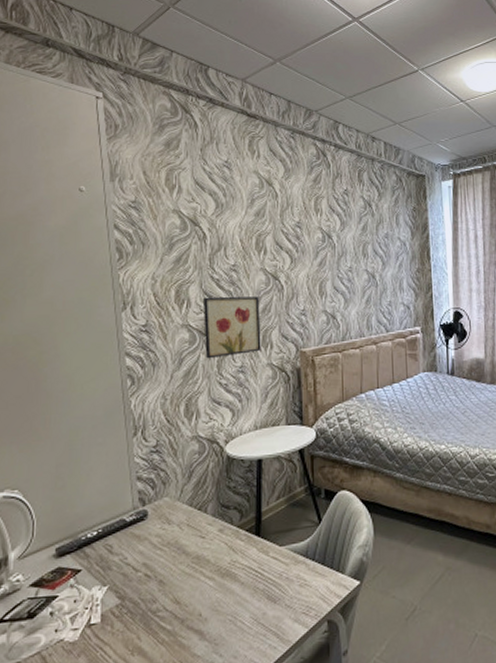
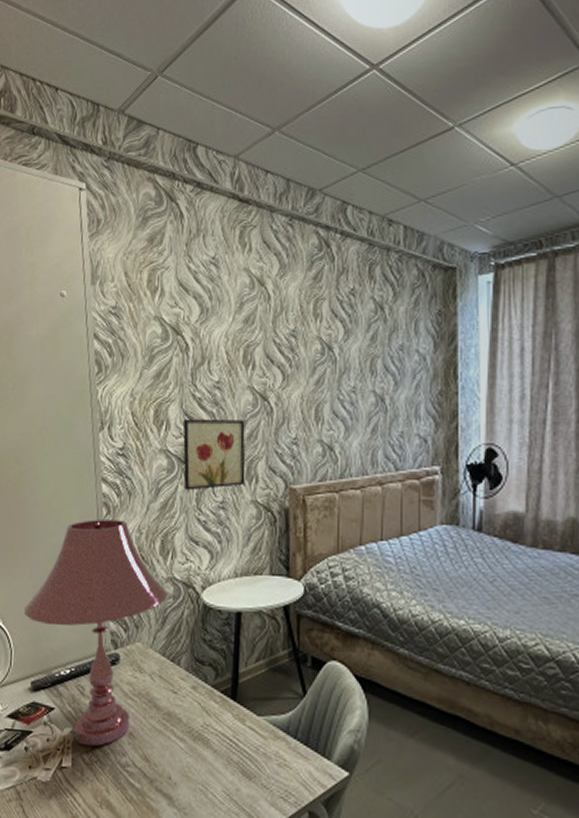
table lamp: none [47,389,194,601] -> present [24,519,168,747]

